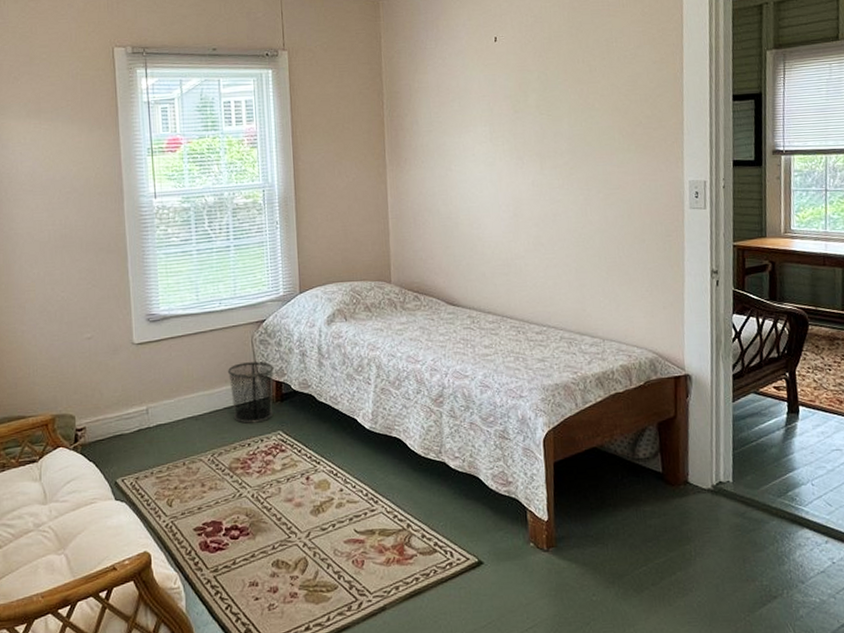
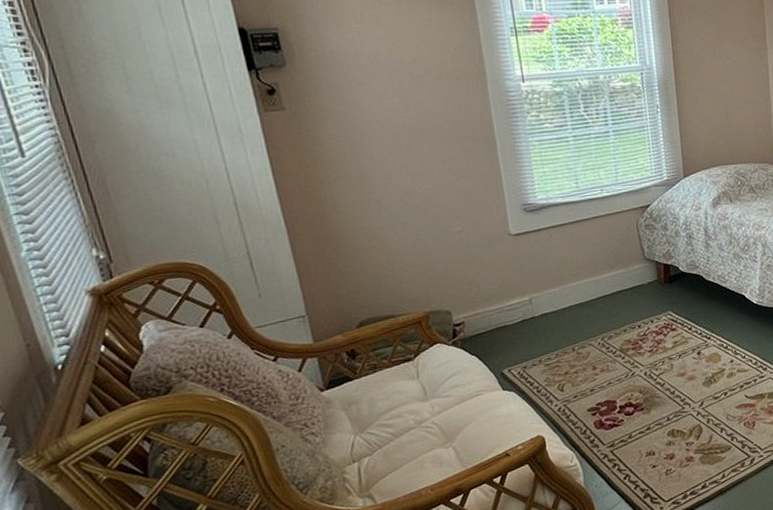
waste bin: present [227,361,274,424] -> none [613,246,663,307]

